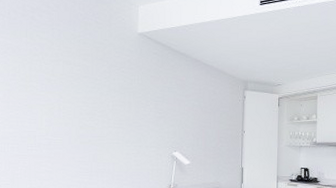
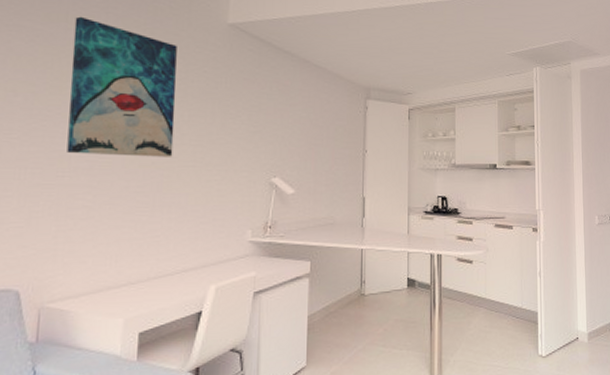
wall art: none [32,32,103,136] -> present [67,16,177,157]

